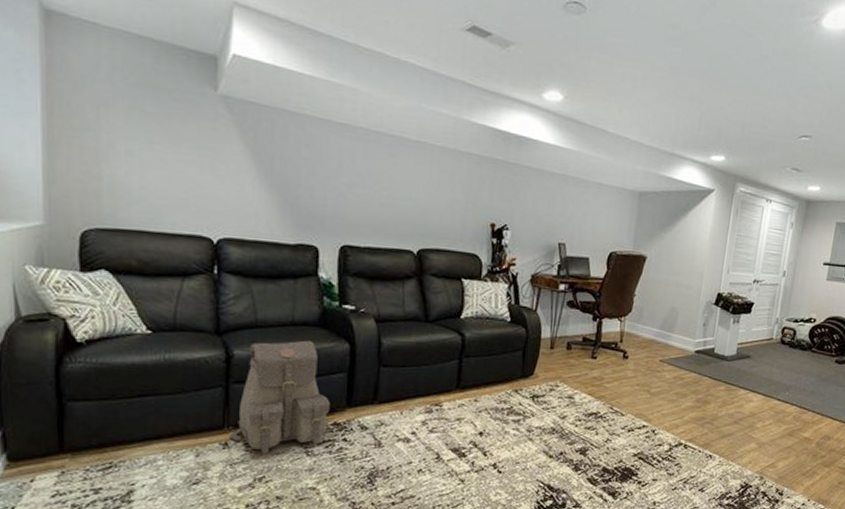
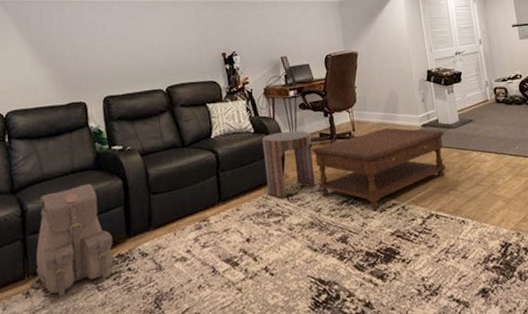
side table: none [512,327,573,398] -> present [262,130,315,198]
coffee table: none [569,346,717,427] -> present [312,128,446,209]

